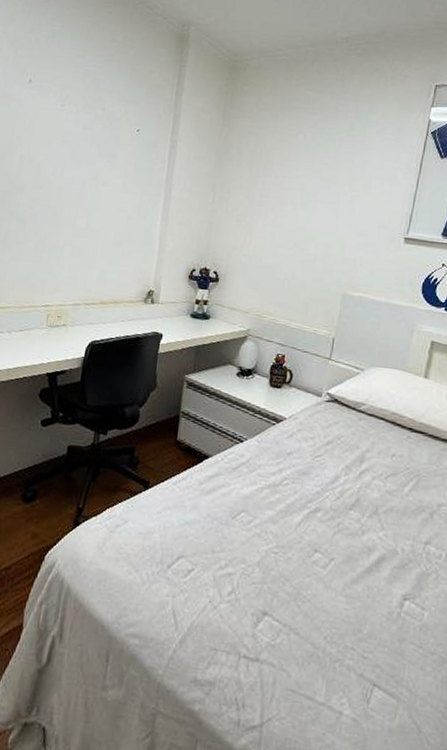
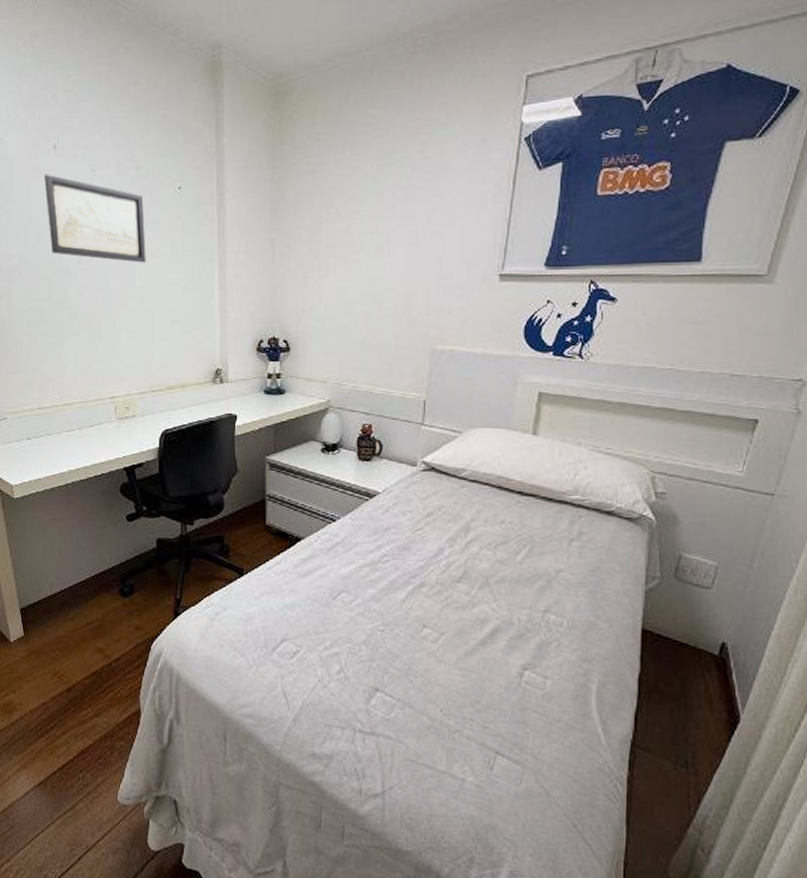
wall art: none [11,102,104,189] -> present [44,174,146,263]

